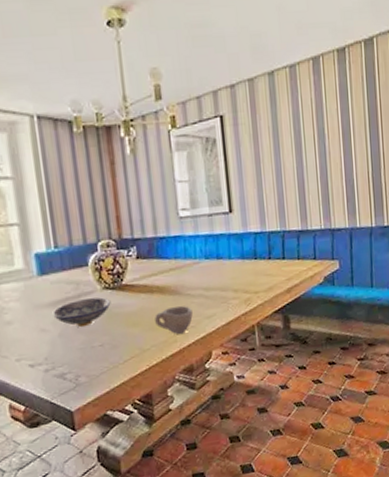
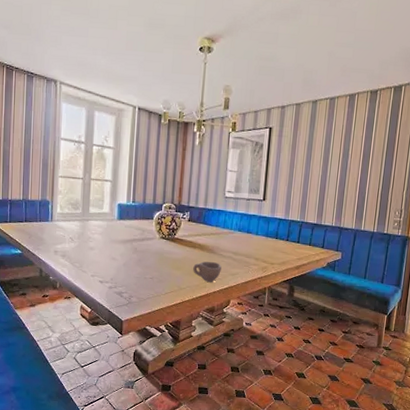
bowl: present [52,297,111,327] -> none [122,242,164,262]

